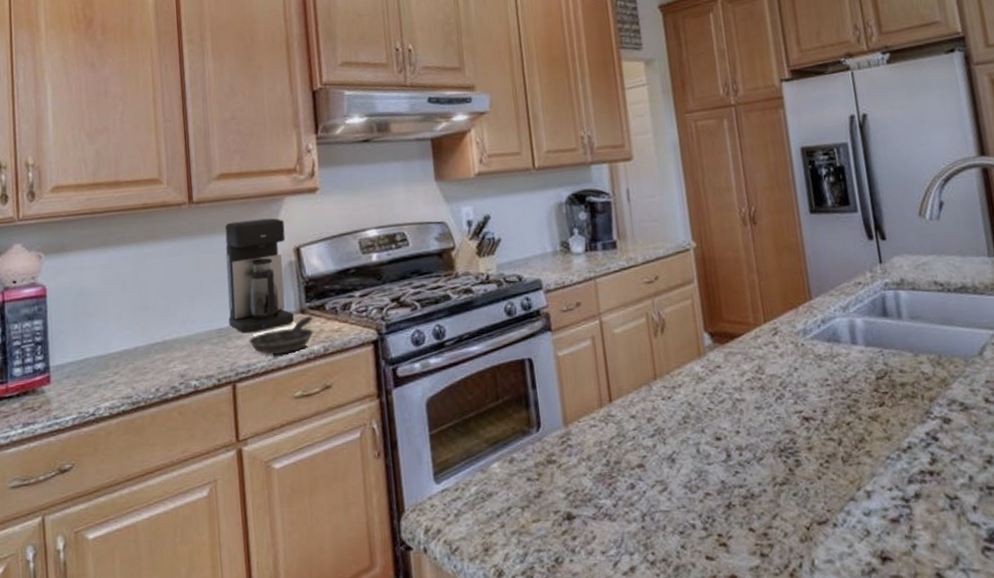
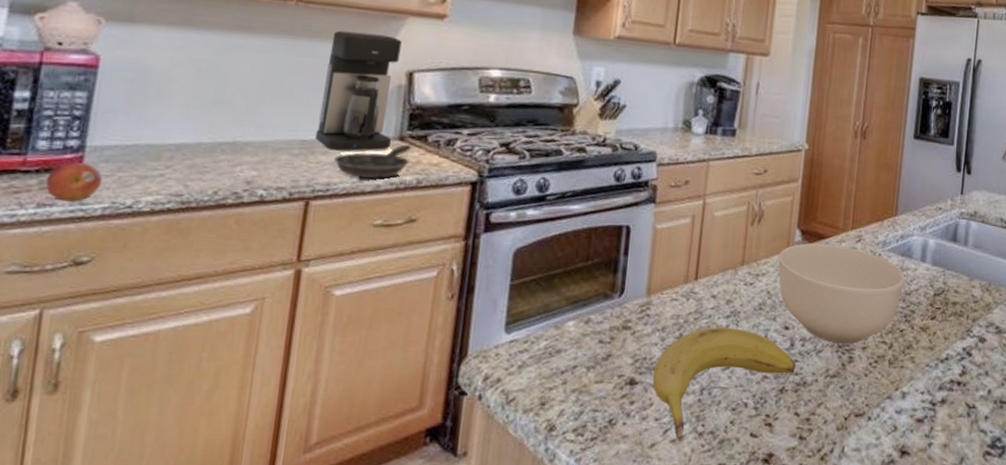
fruit: none [25,381,68,418] -> present [45,162,103,202]
fruit: none [589,446,739,570] -> present [652,327,796,438]
bowl: none [691,342,839,448] -> present [778,243,905,345]

